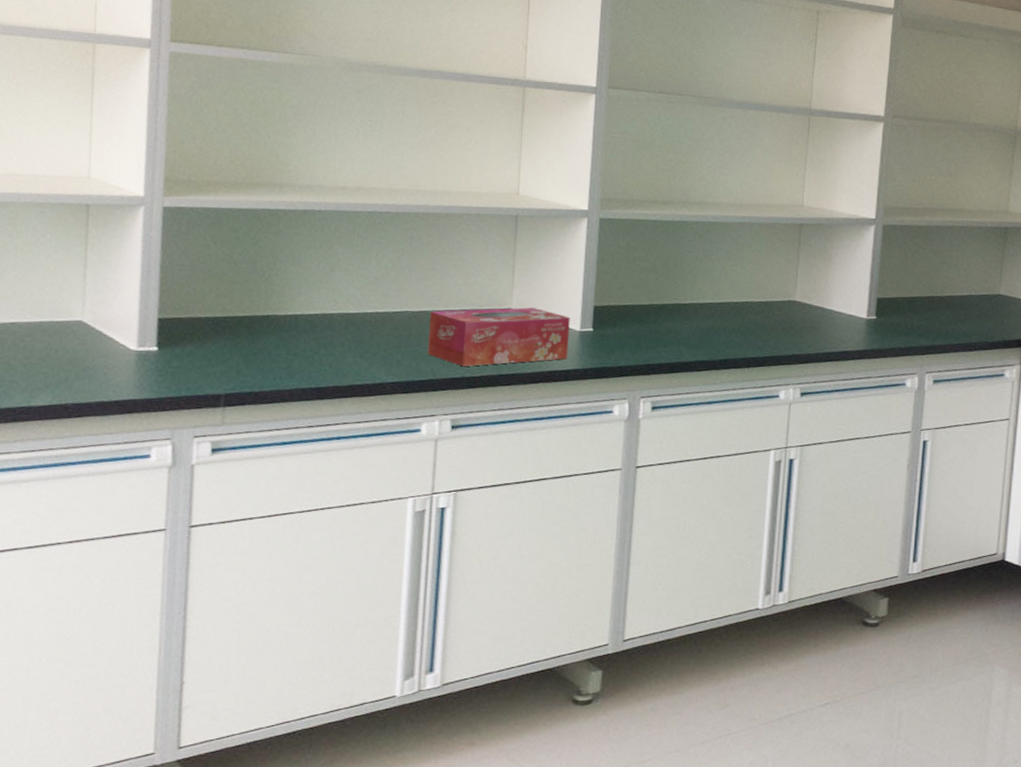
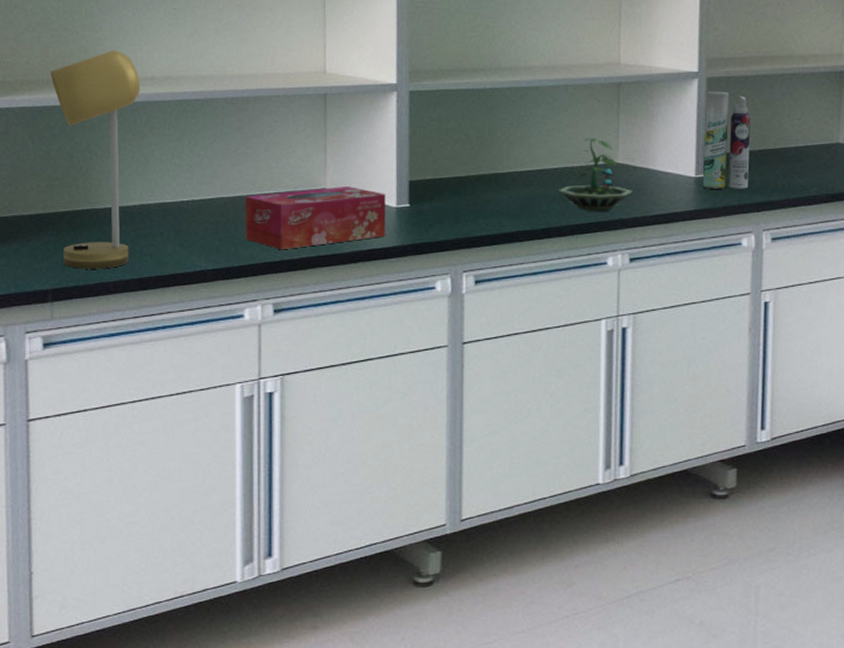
desk lamp: none [238,157,331,376] -> present [50,50,141,269]
terrarium: none [738,275,807,346] -> present [559,138,632,212]
aerosol can: none [873,238,921,333] -> present [702,91,751,189]

